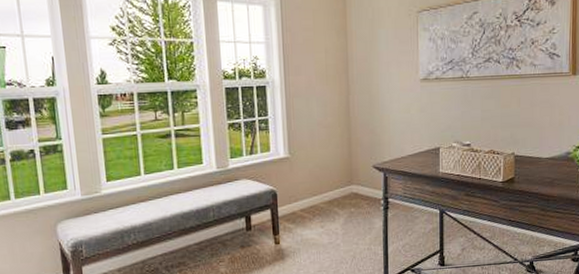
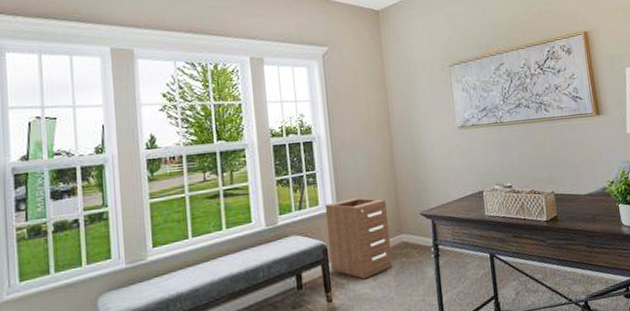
filing cabinet: none [276,146,341,226] -> present [325,198,393,279]

